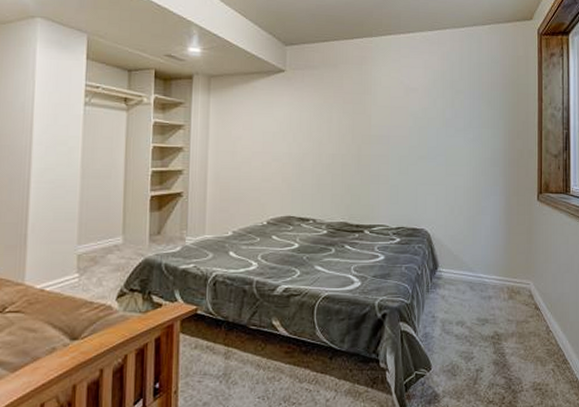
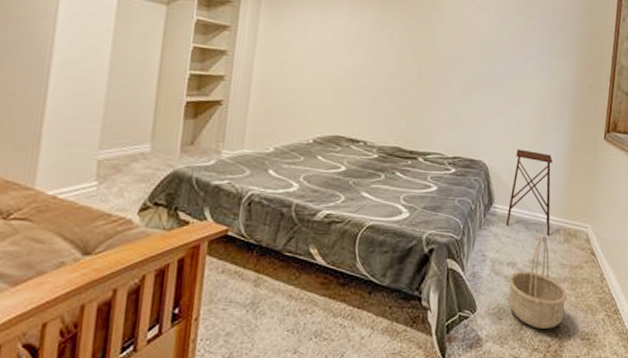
side table: none [451,215,495,295] -> present [505,149,553,236]
basket: none [459,295,517,382] -> present [508,236,568,329]

